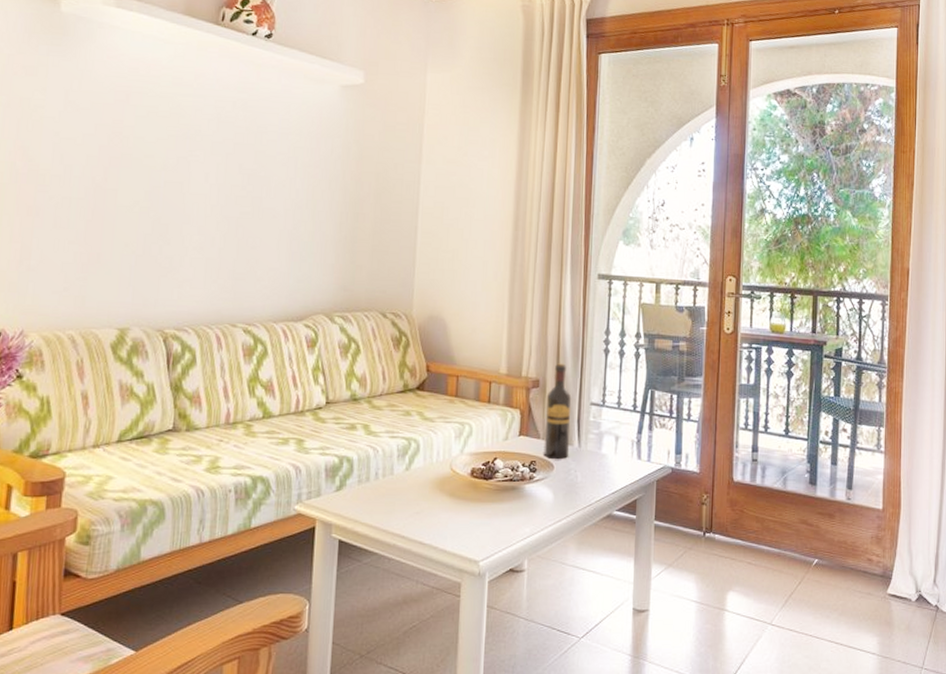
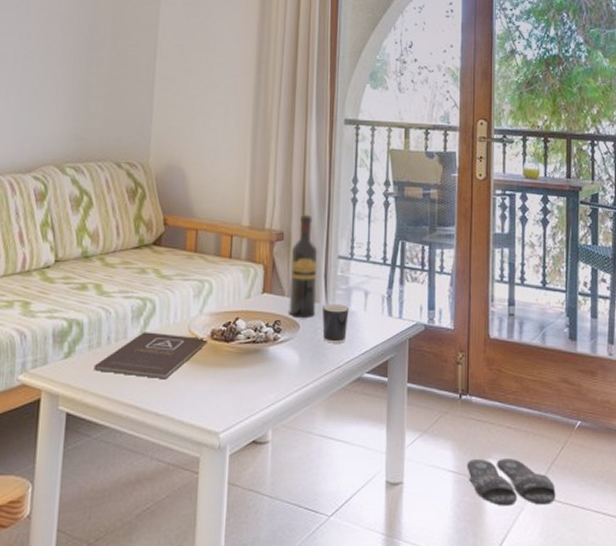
book: none [363,469,468,512] -> present [93,332,207,380]
mug: none [575,447,600,483] -> present [322,304,349,343]
slippers: none [709,591,792,634] -> present [467,459,556,506]

